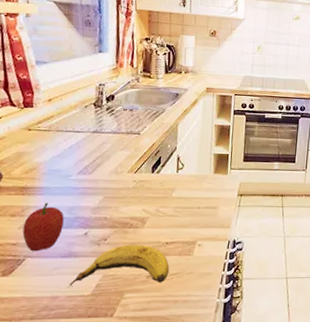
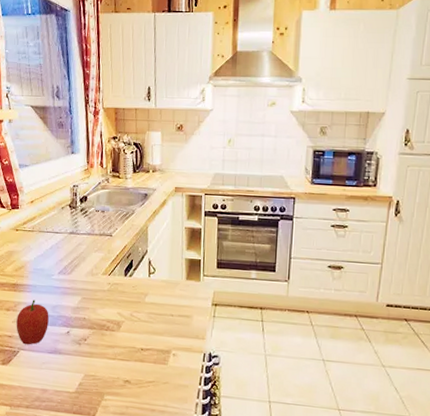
banana: present [69,244,170,287] -> none [56,347,146,389]

